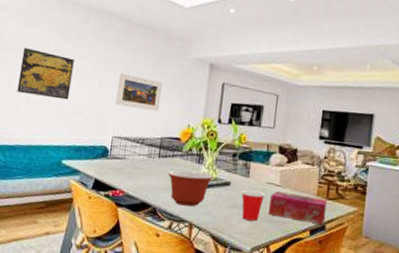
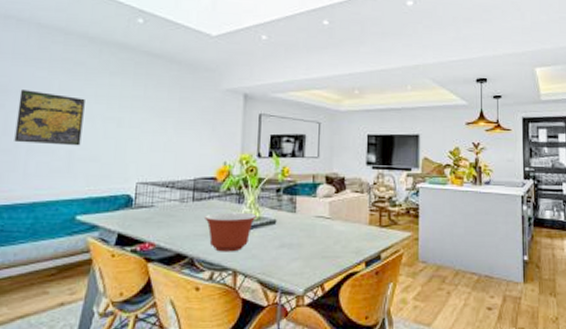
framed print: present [115,72,163,112] -> none [138,110,192,150]
cup: present [241,189,266,221] -> none [288,226,315,259]
tissue box: present [269,191,328,224] -> none [320,225,381,254]

